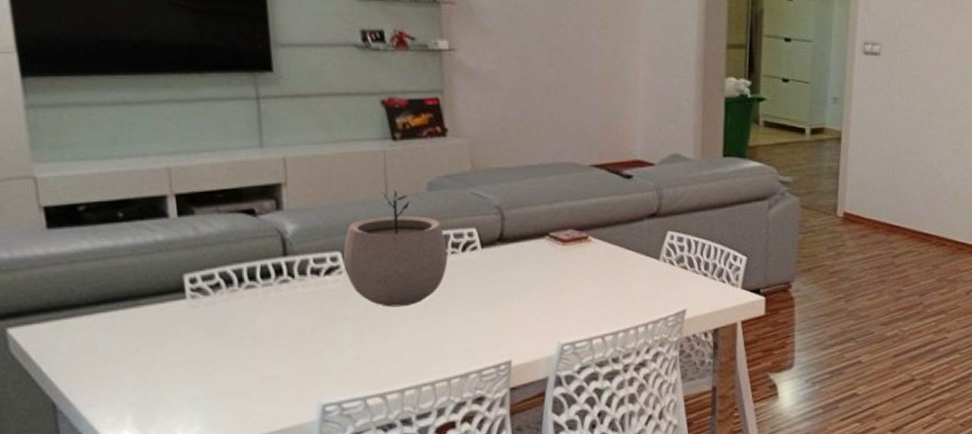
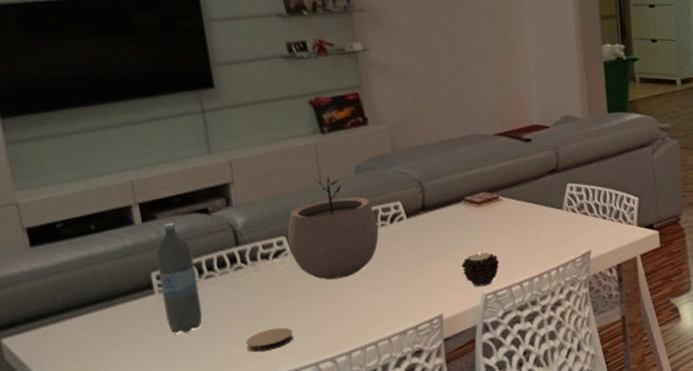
water bottle: none [190,220,239,347] -> present [155,222,203,334]
coaster: none [286,354,341,378] -> present [246,327,294,353]
candle: none [538,295,582,335] -> present [461,251,500,287]

